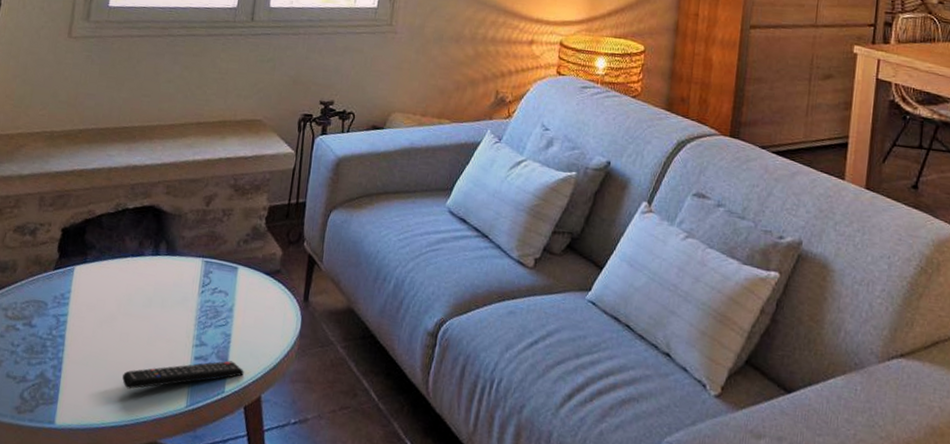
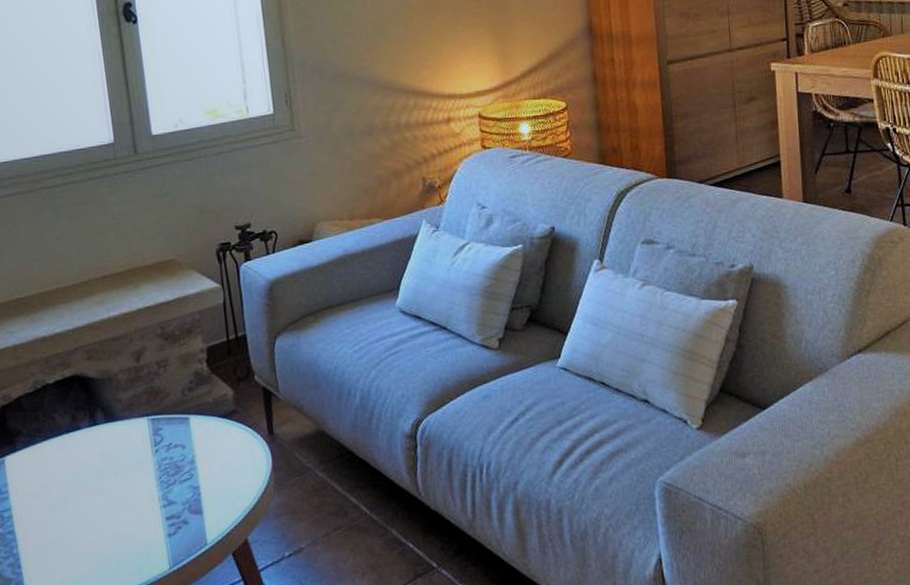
remote control: present [122,360,244,390] -> none [91,512,224,567]

